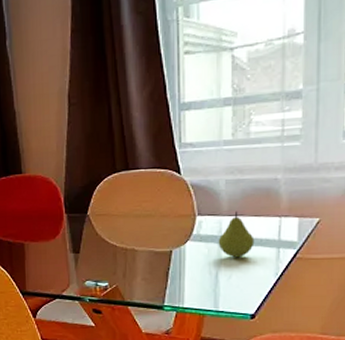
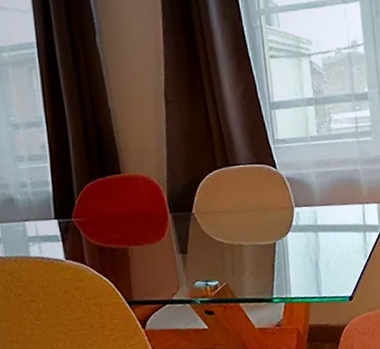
fruit: present [218,211,255,258] -> none [314,200,345,245]

